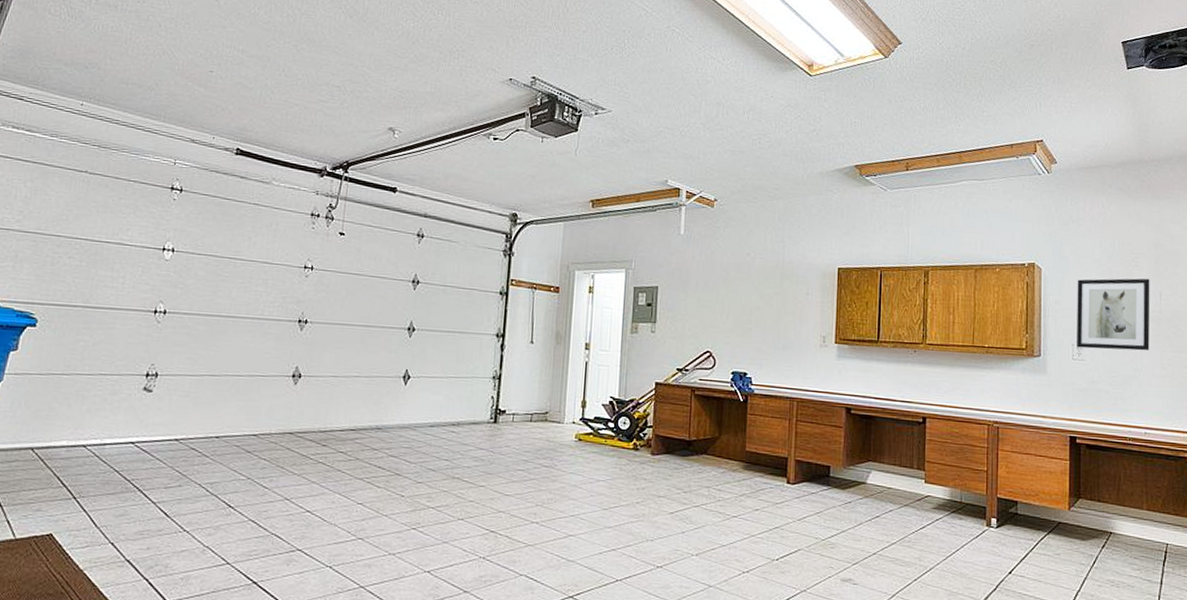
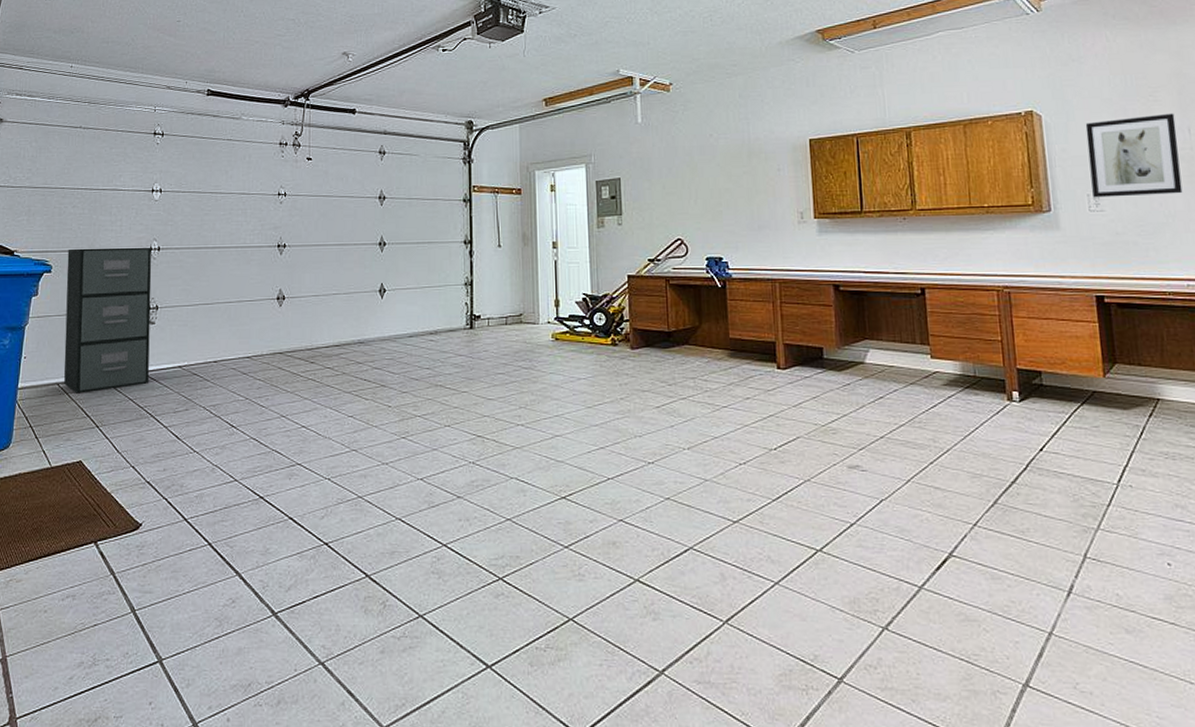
filing cabinet: none [39,302,156,461] -> present [64,247,152,393]

